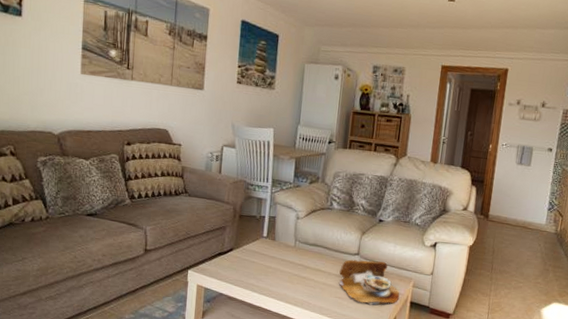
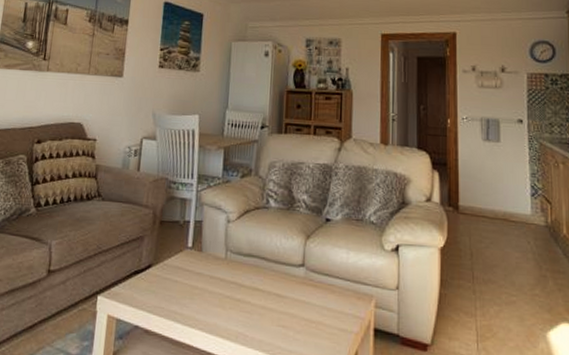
soup bowl: present [339,259,400,305] -> none [281,273,360,336]

